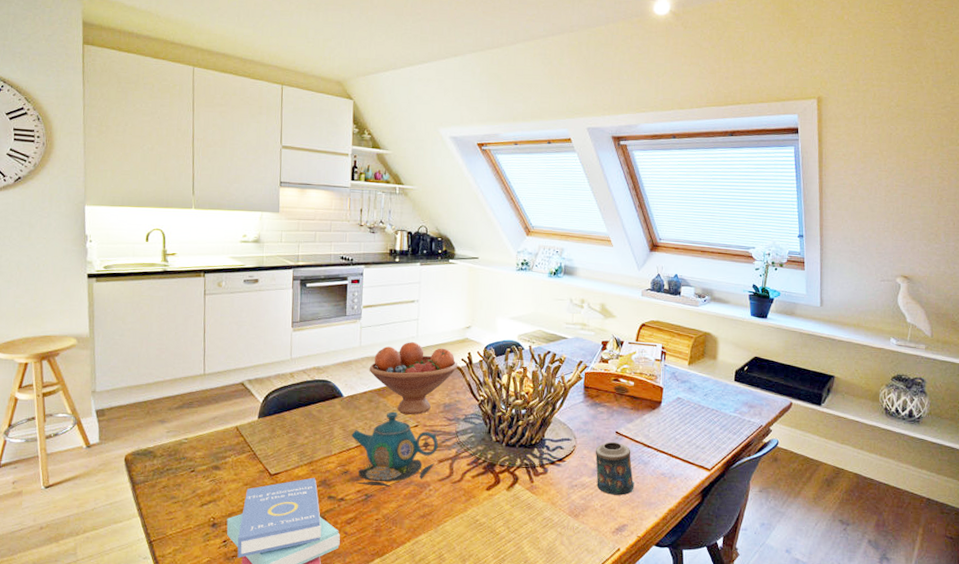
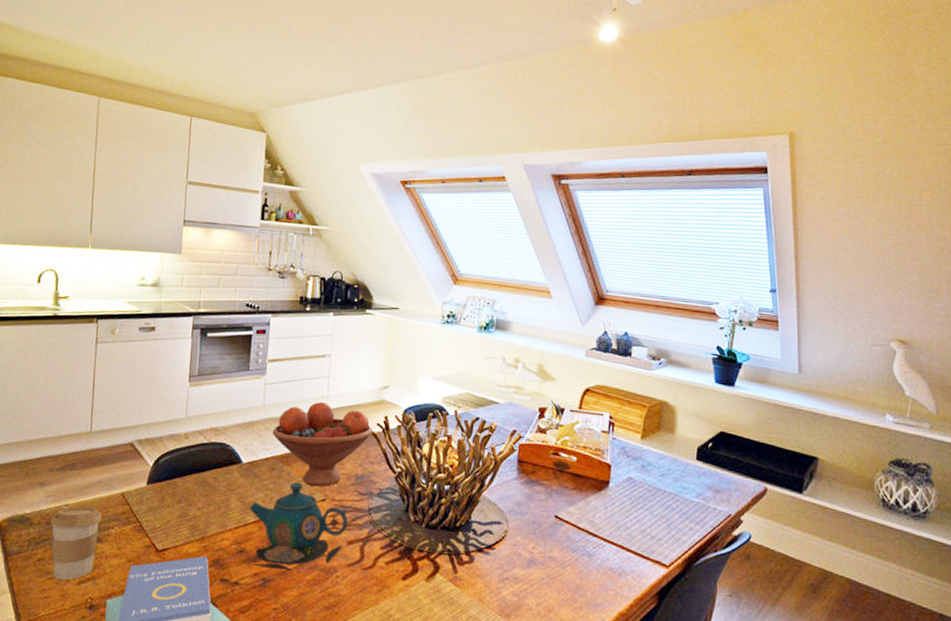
coffee cup: none [172,439,219,504] -> present [50,506,102,581]
candle: present [595,441,636,495] -> none [530,527,578,593]

